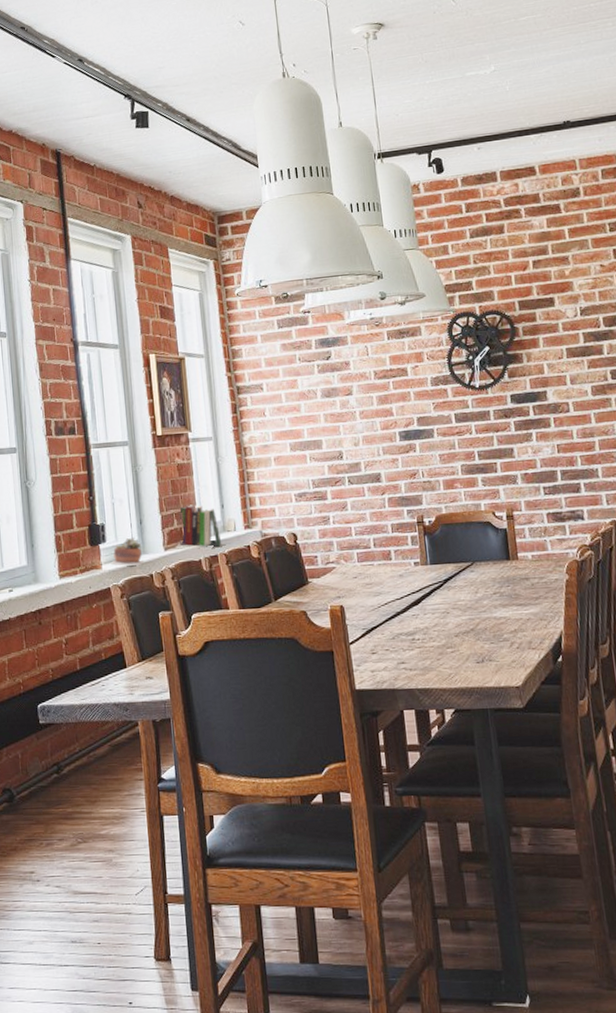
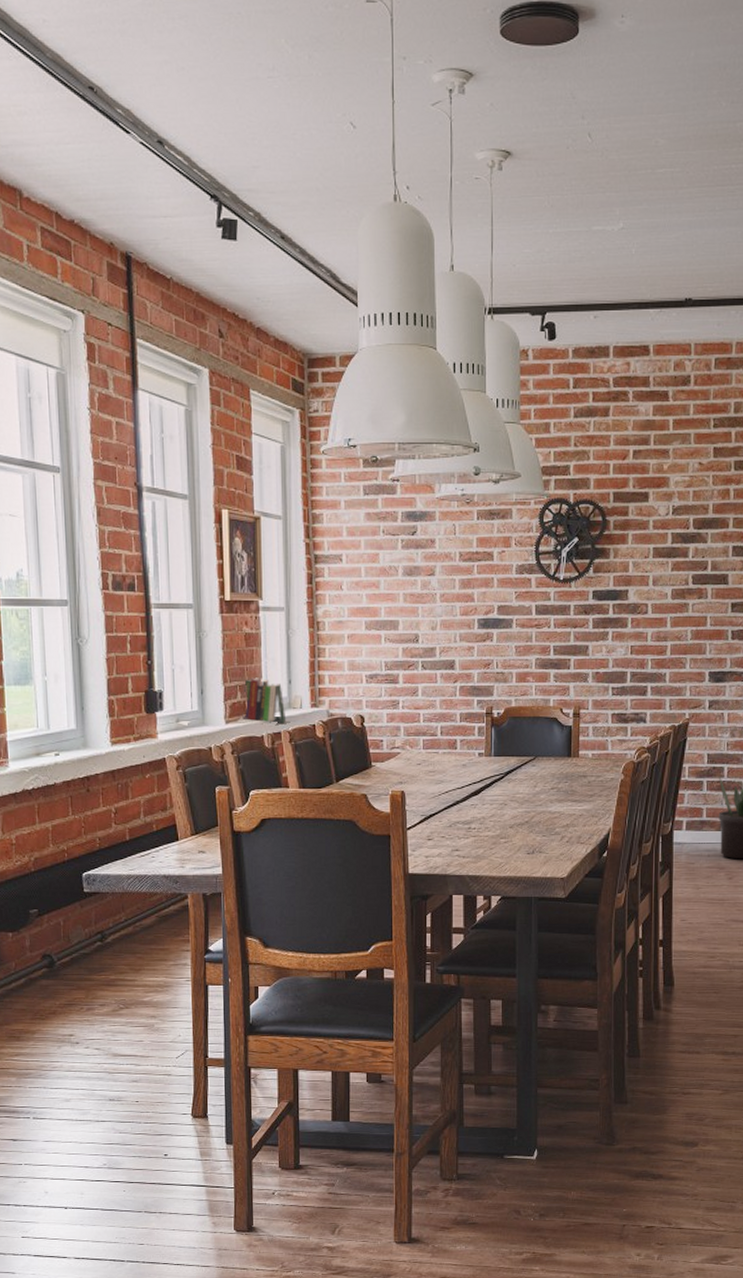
succulent plant: present [110,538,143,567] -> none [167,708,202,738]

